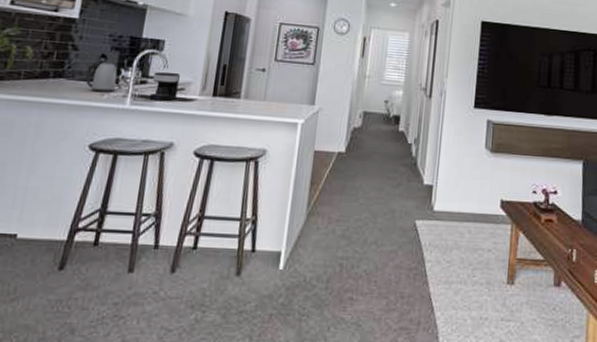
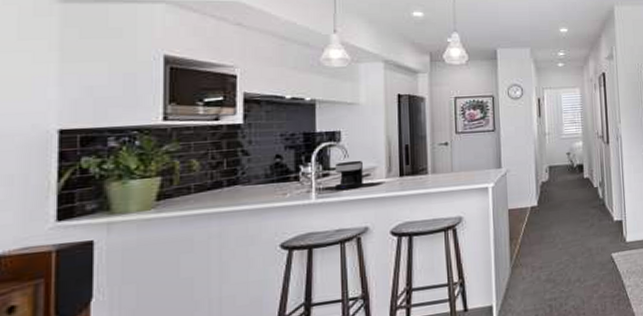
kettle: present [85,61,118,93] -> none [263,160,297,193]

